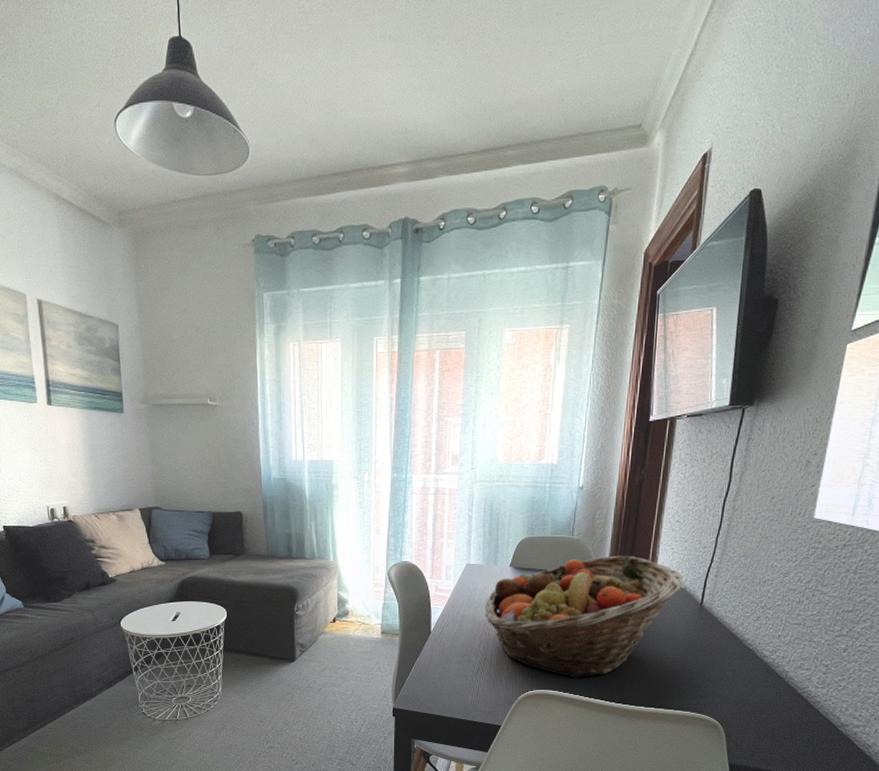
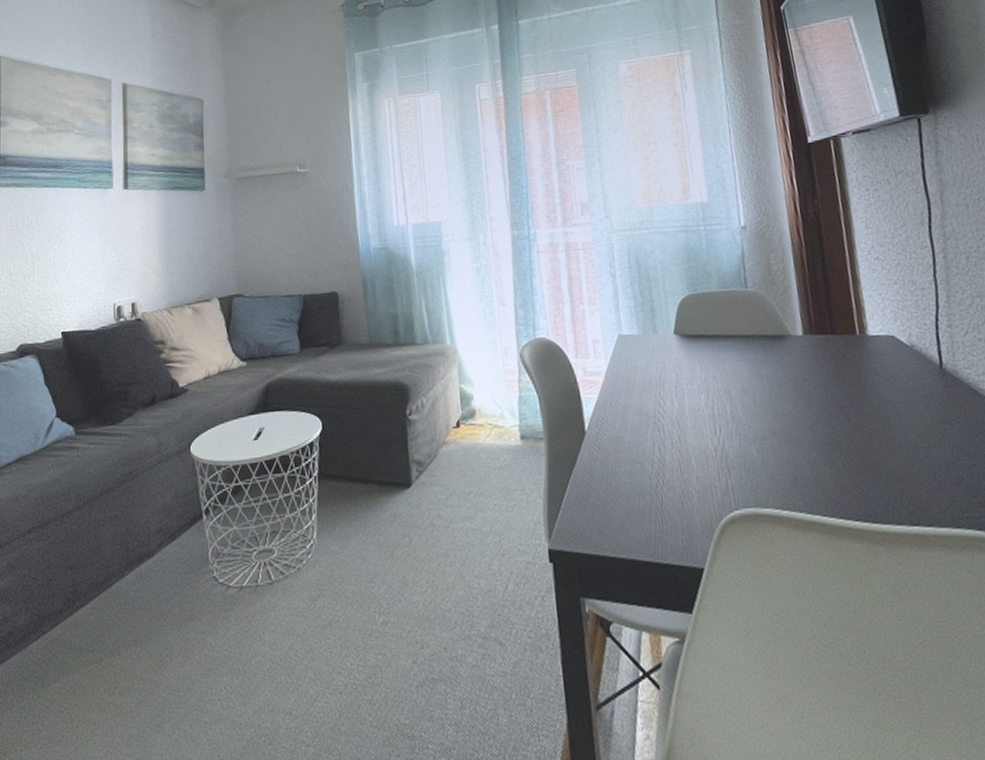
fruit basket: present [484,555,684,678] -> none [650,307,909,488]

